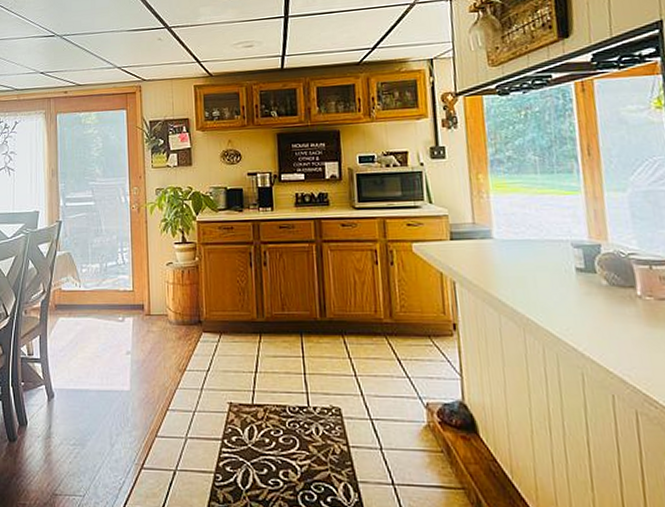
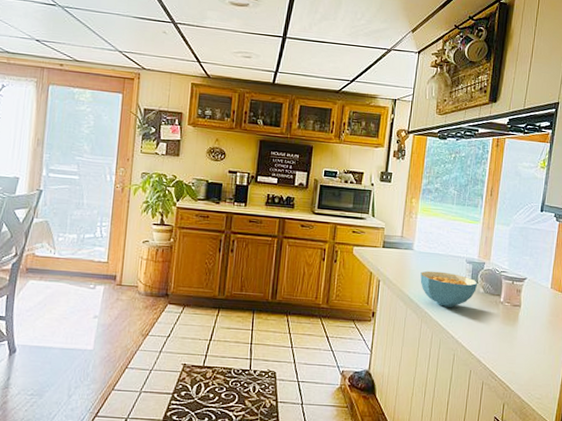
cereal bowl: none [509,262,597,309] -> present [420,270,478,307]

